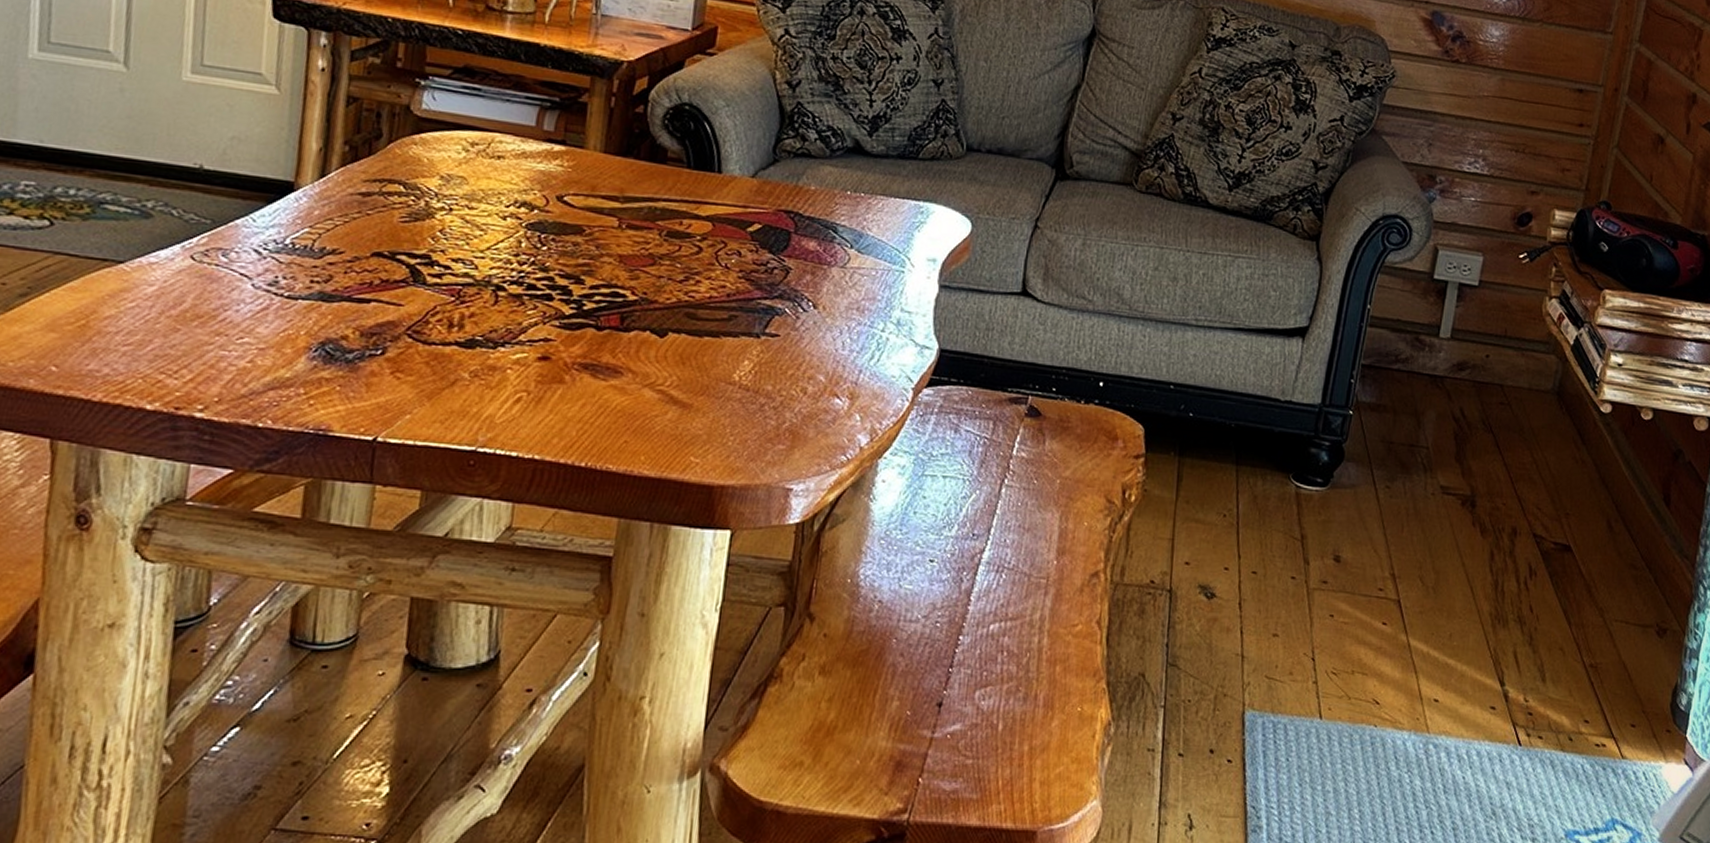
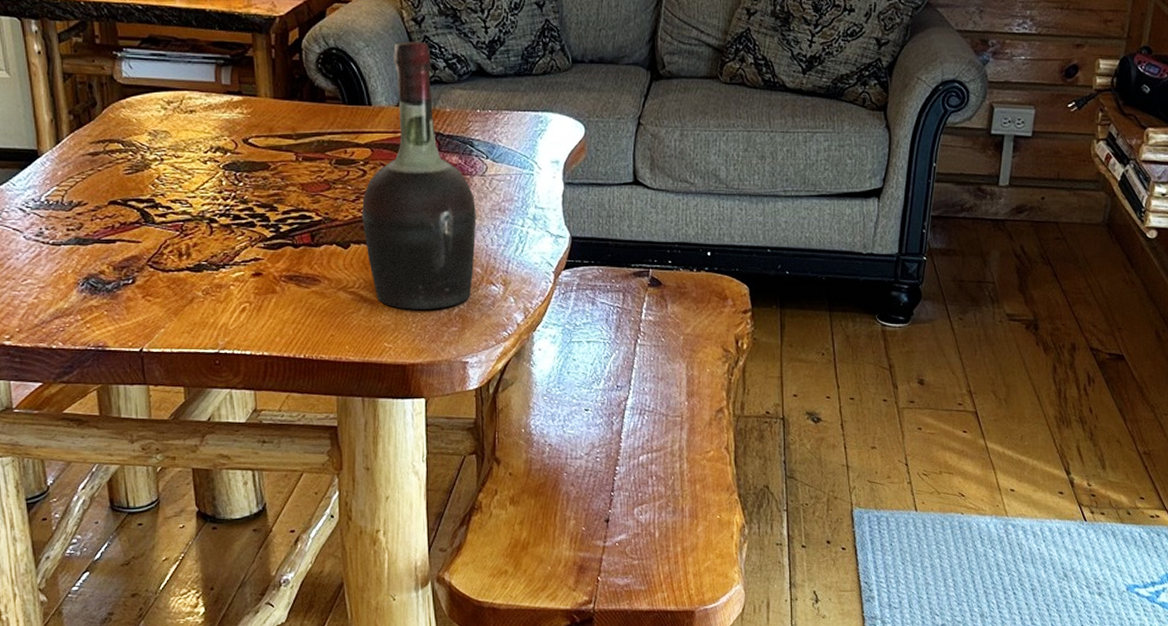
cognac bottle: none [687,105,830,421] -> present [361,41,477,310]

